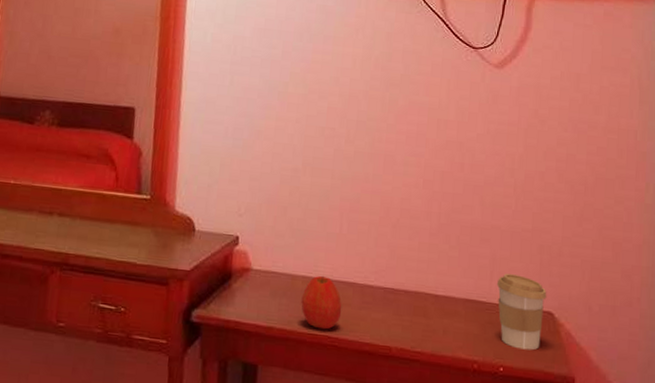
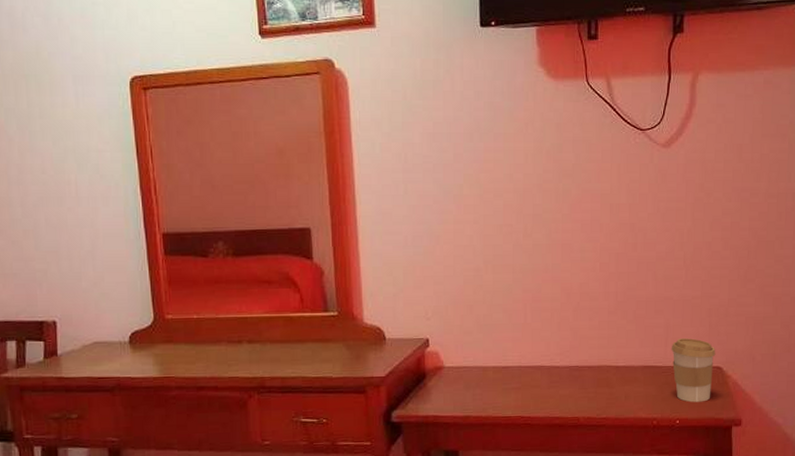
apple: present [301,275,342,330] -> none [493,363,532,411]

